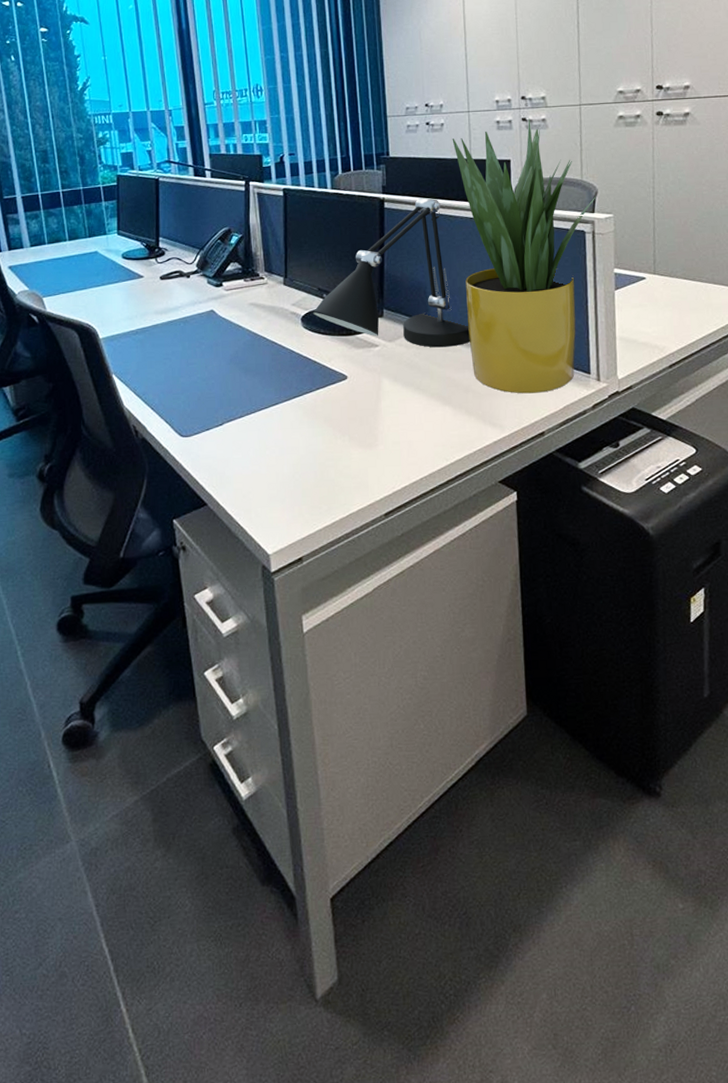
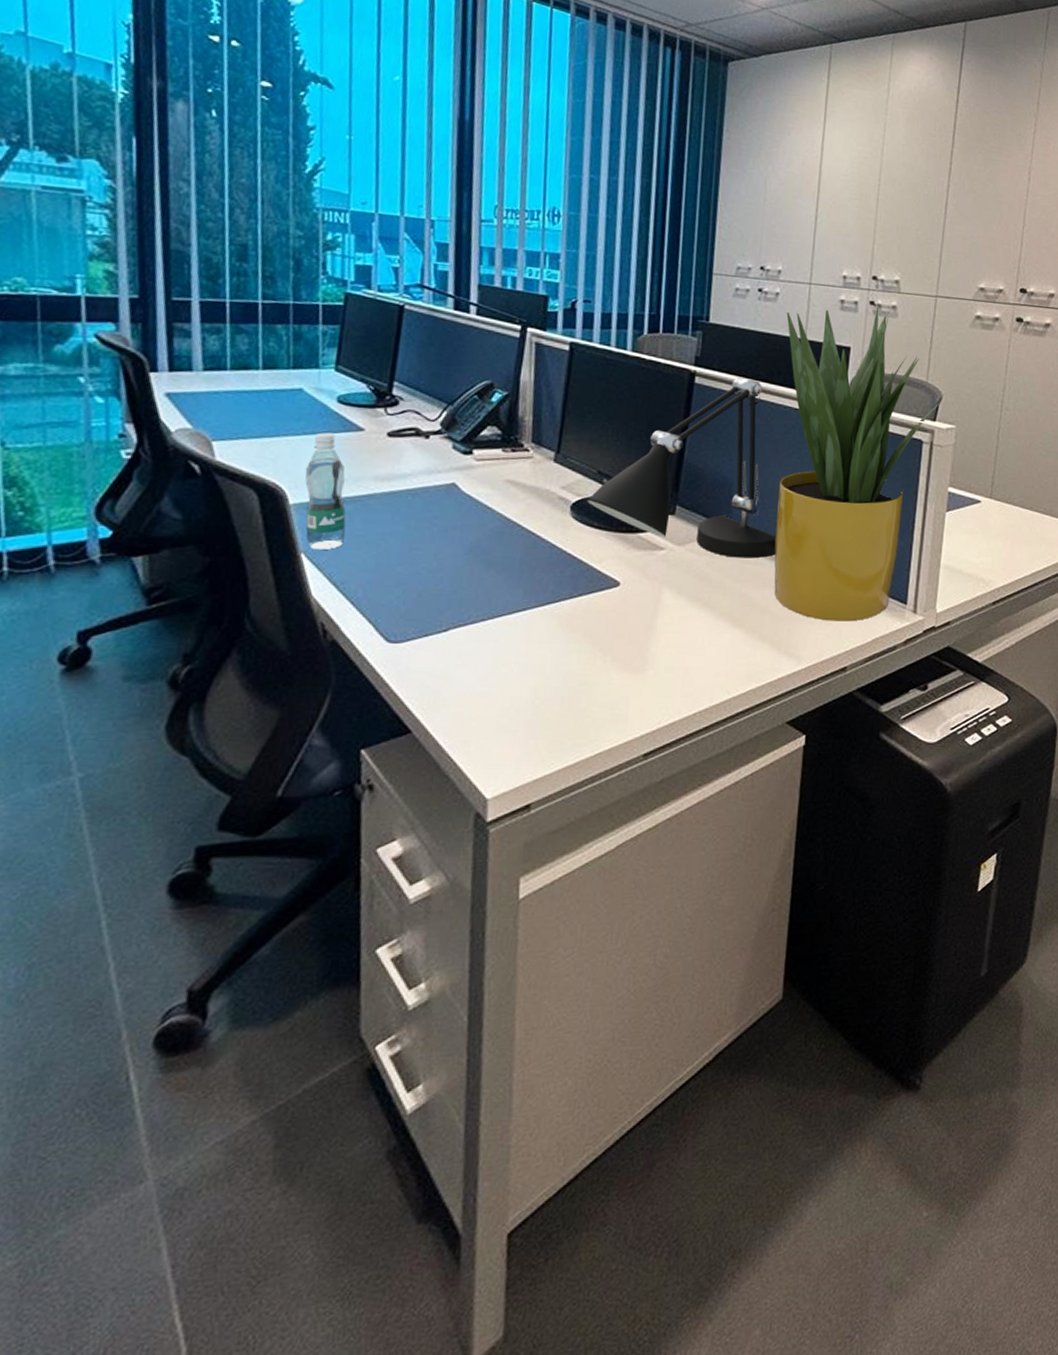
bottle: none [107,282,141,370] -> present [305,432,346,550]

